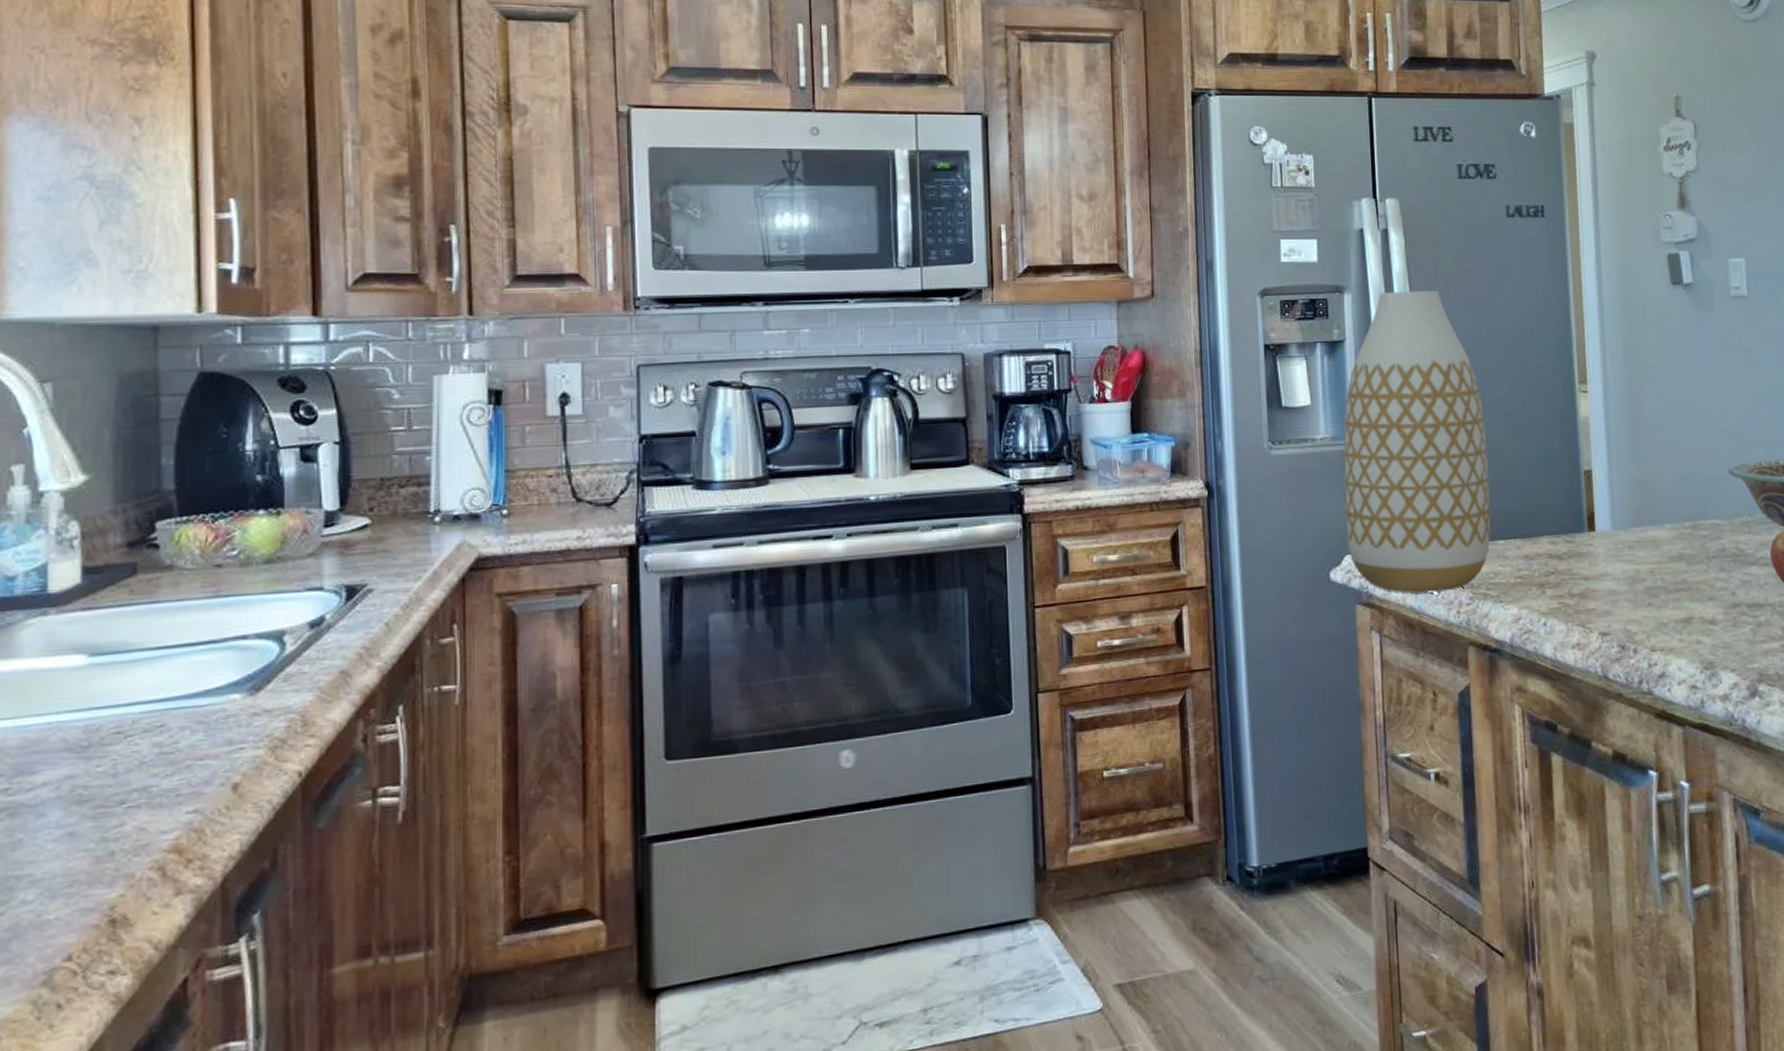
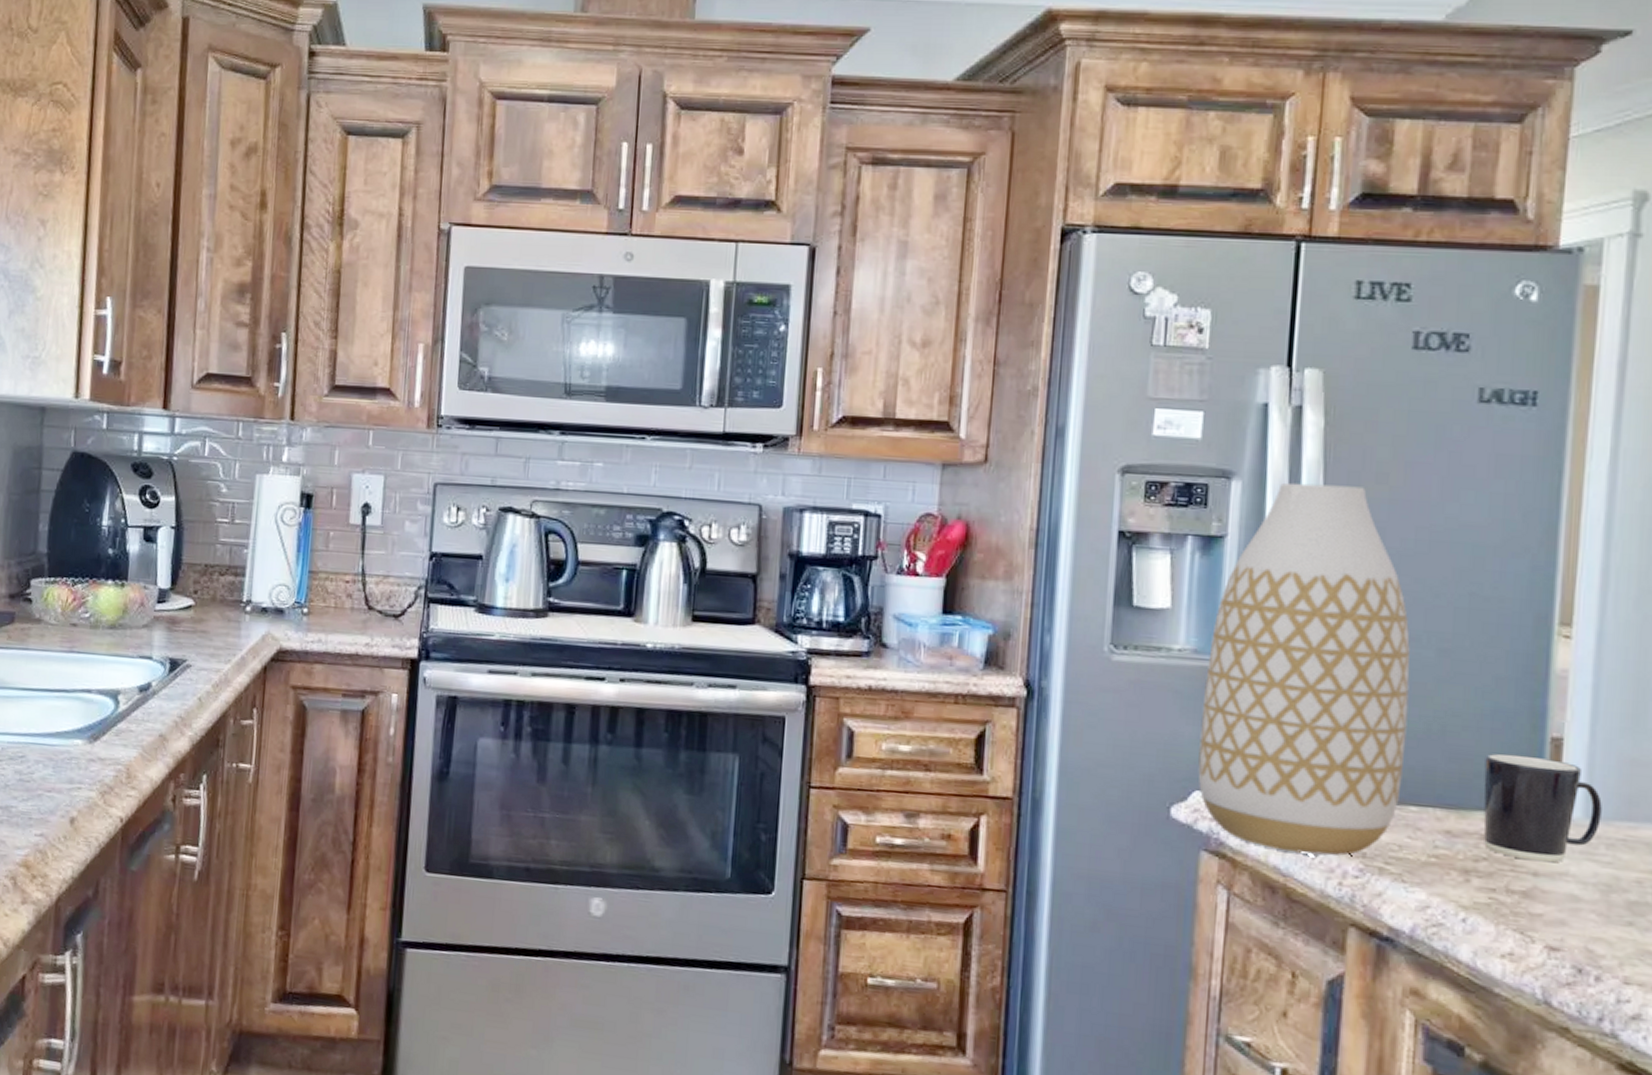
mug: none [1542,487,1623,569] -> present [1483,753,1602,863]

